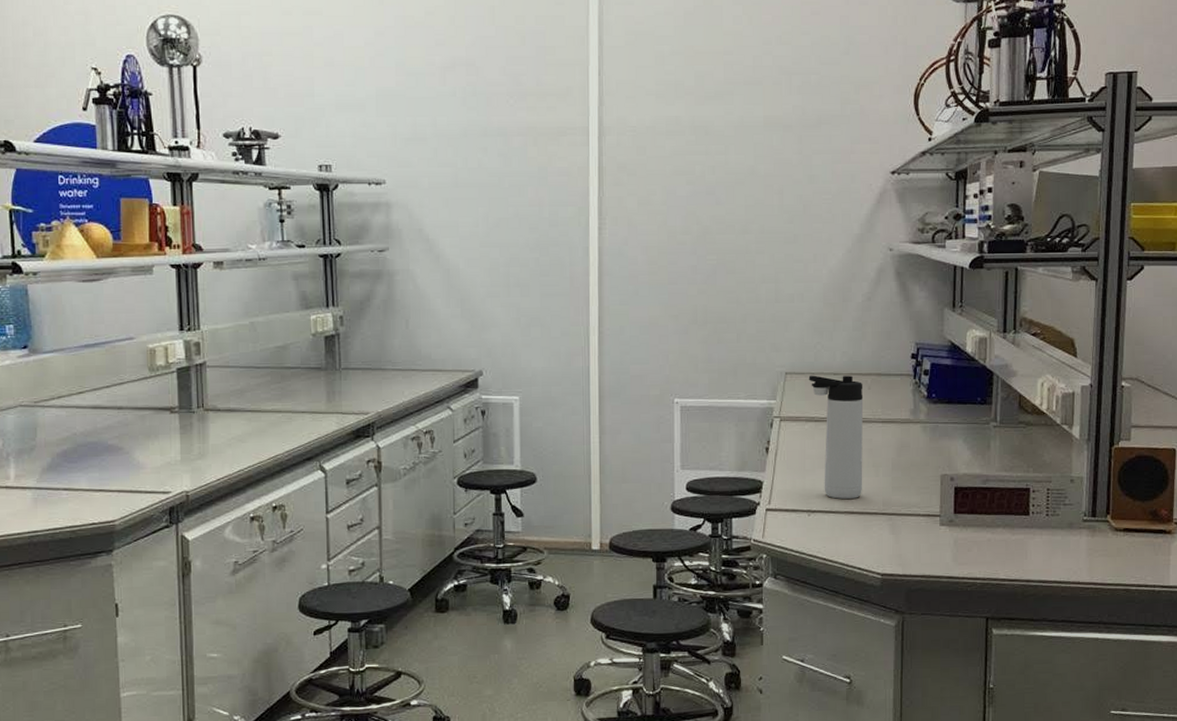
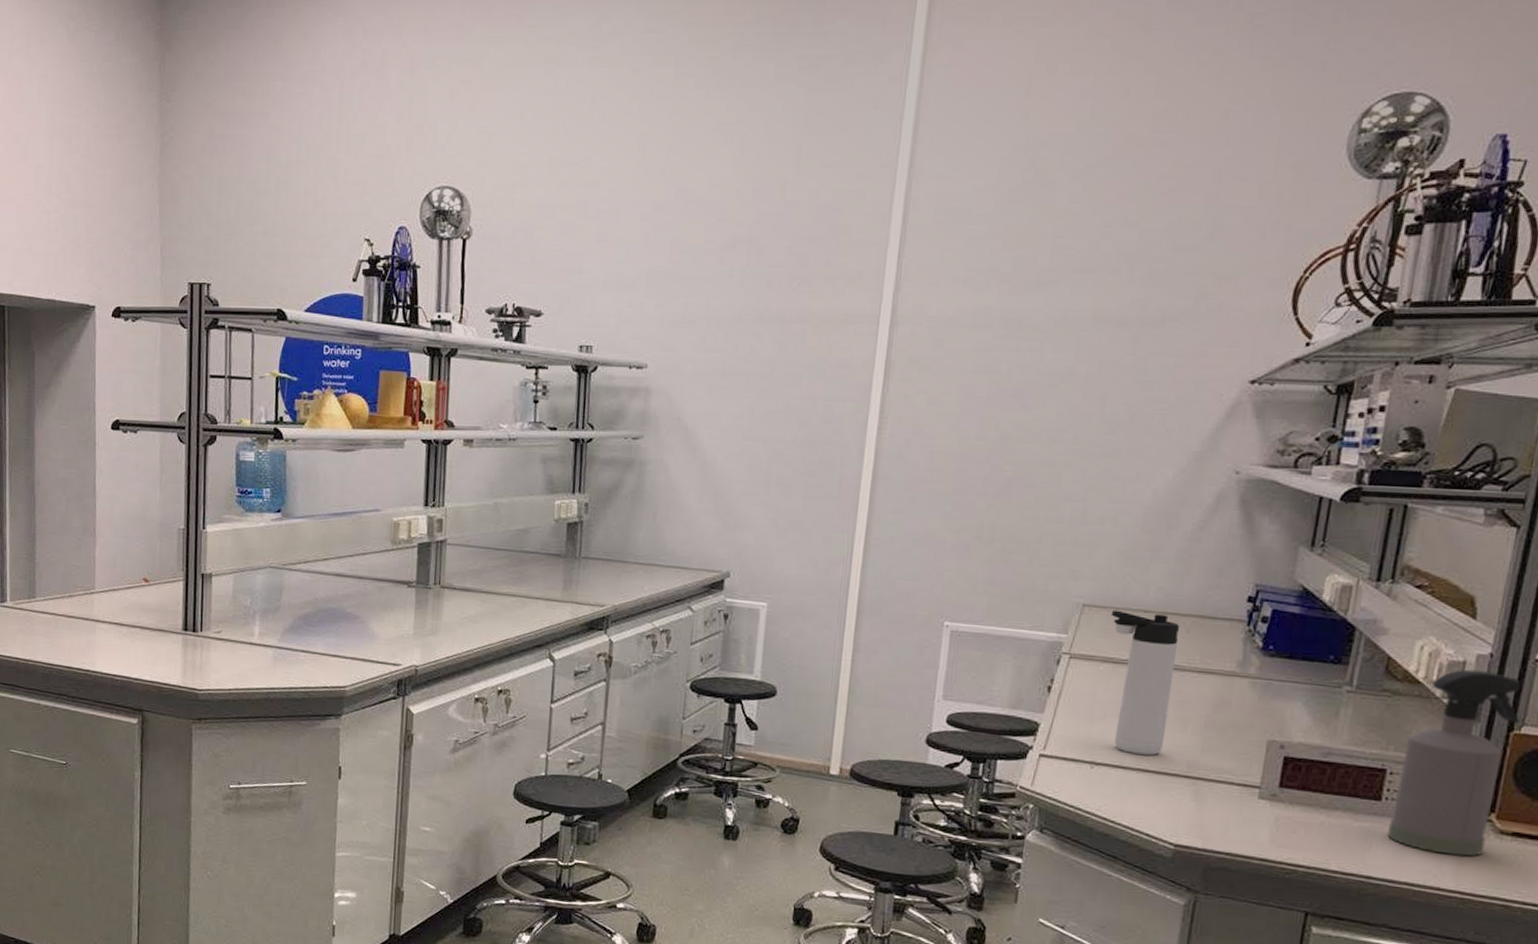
spray bottle: none [1037,398,1118,553] -> present [1387,669,1521,857]

